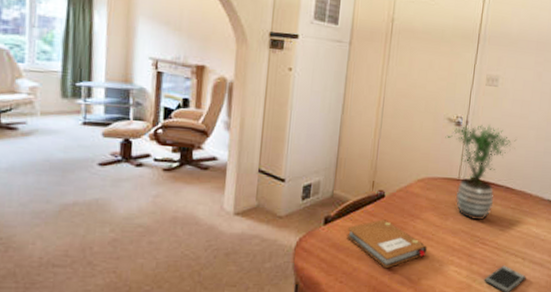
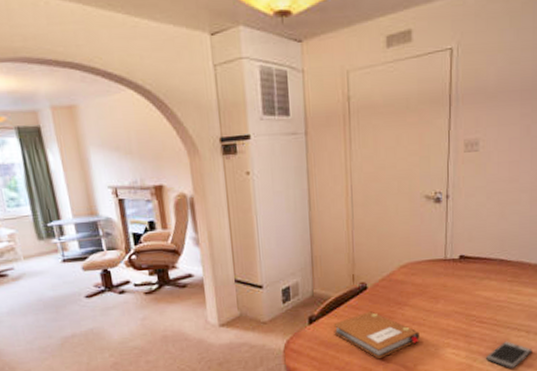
potted plant: present [445,124,516,221] -> none [425,195,507,300]

